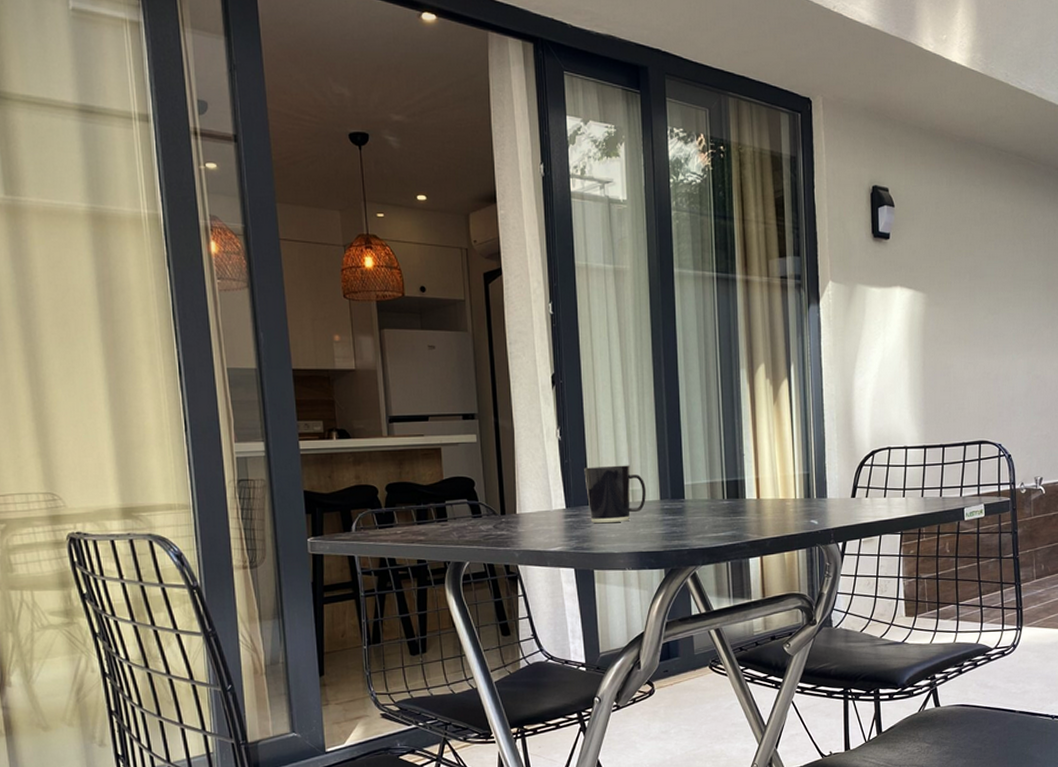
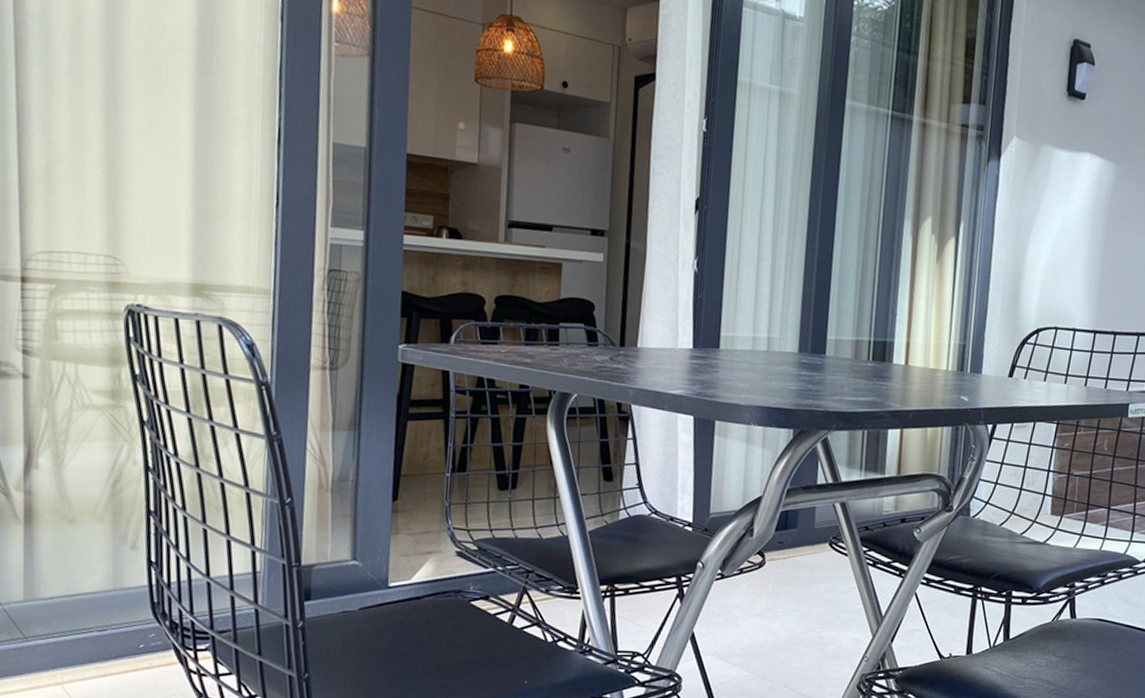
mug: present [584,465,646,524] -> none [718,306,785,372]

